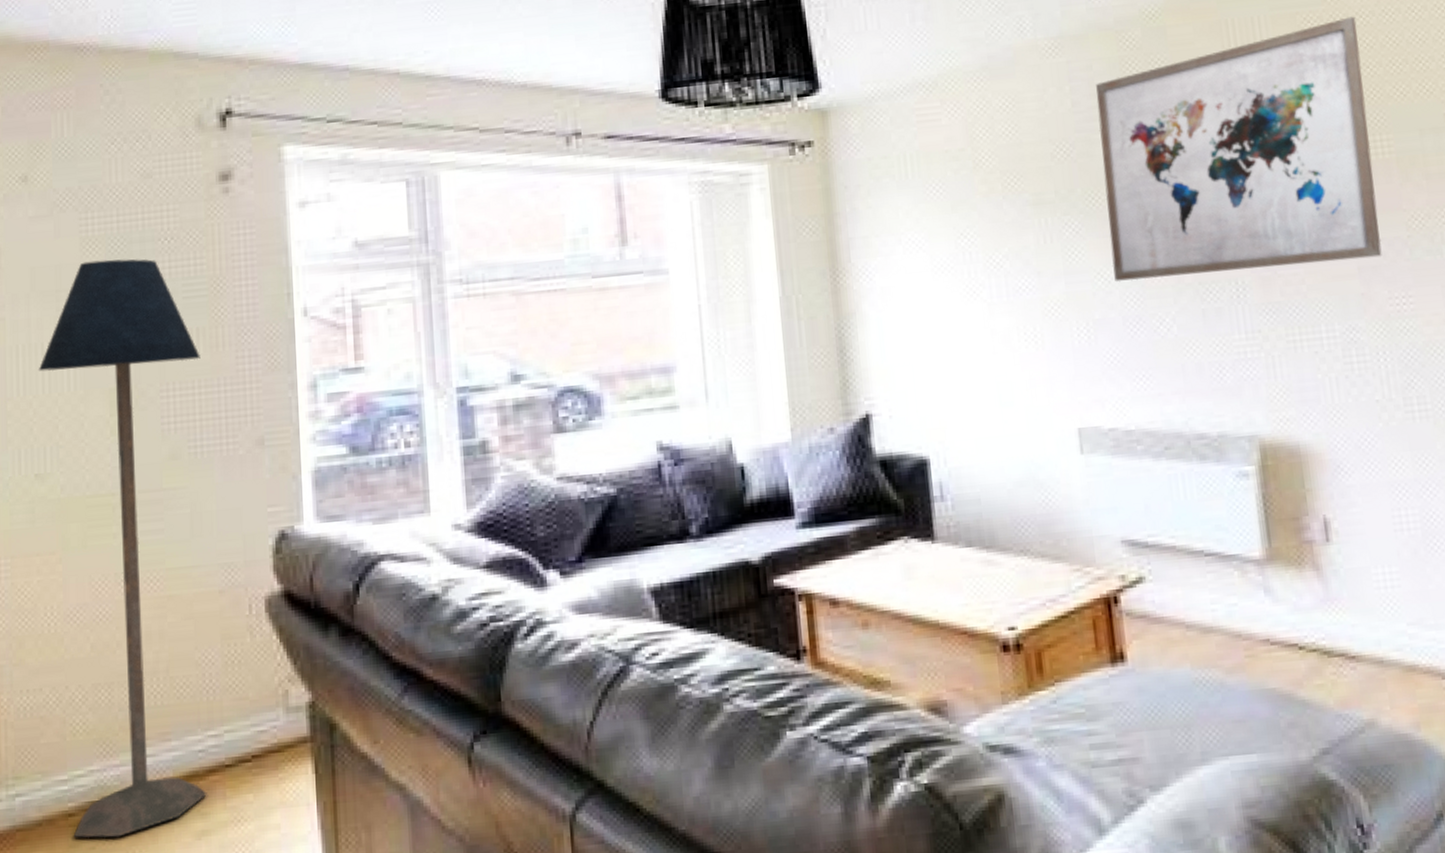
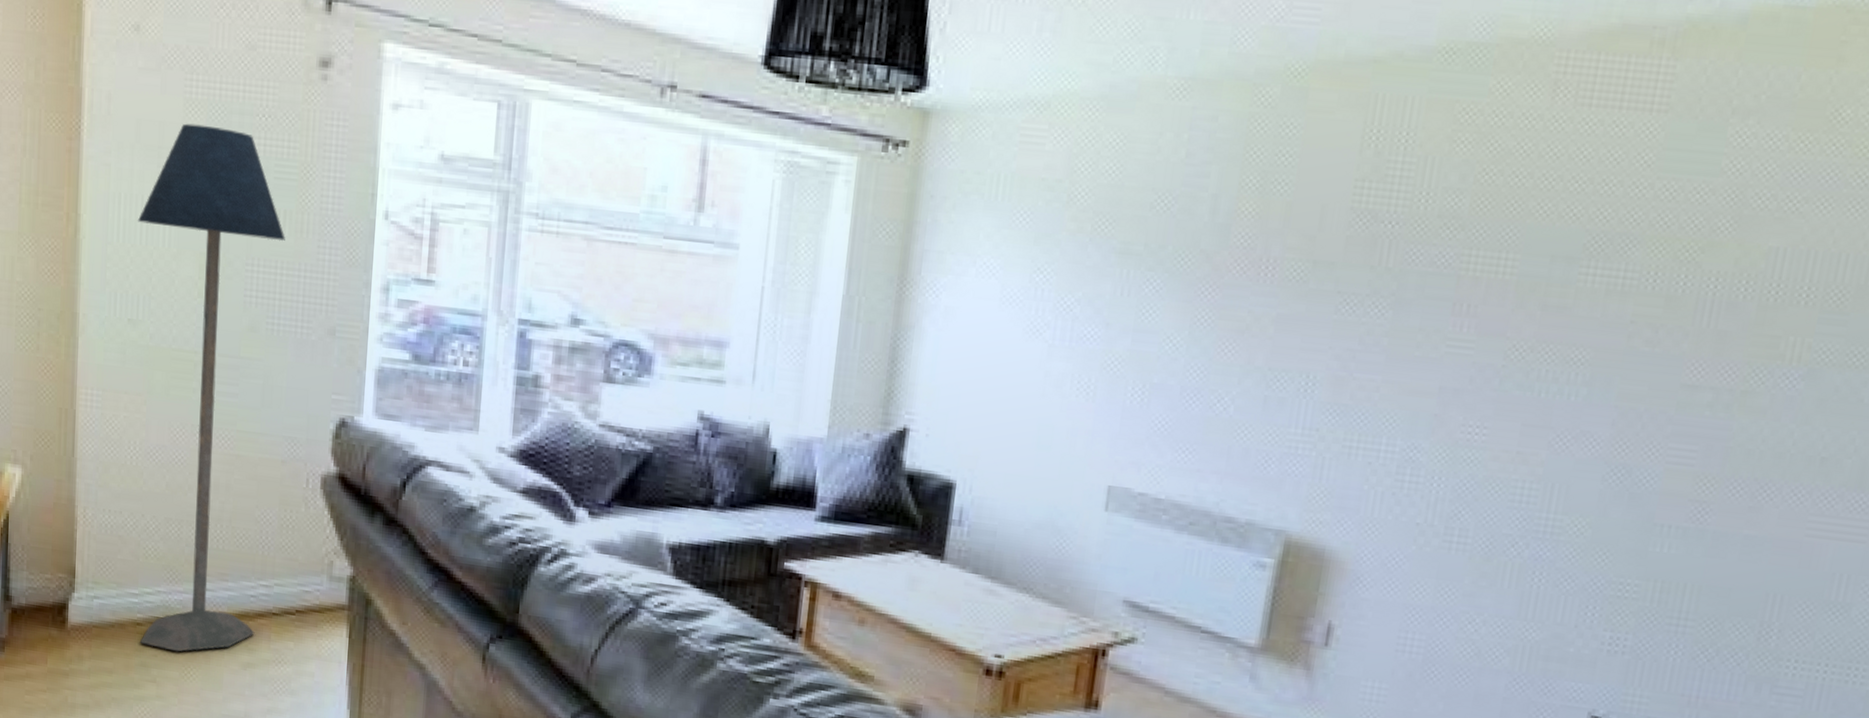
wall art: present [1096,16,1382,283] -> none [1183,116,1521,381]

